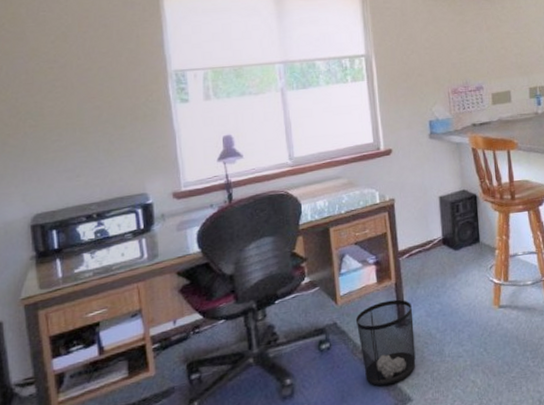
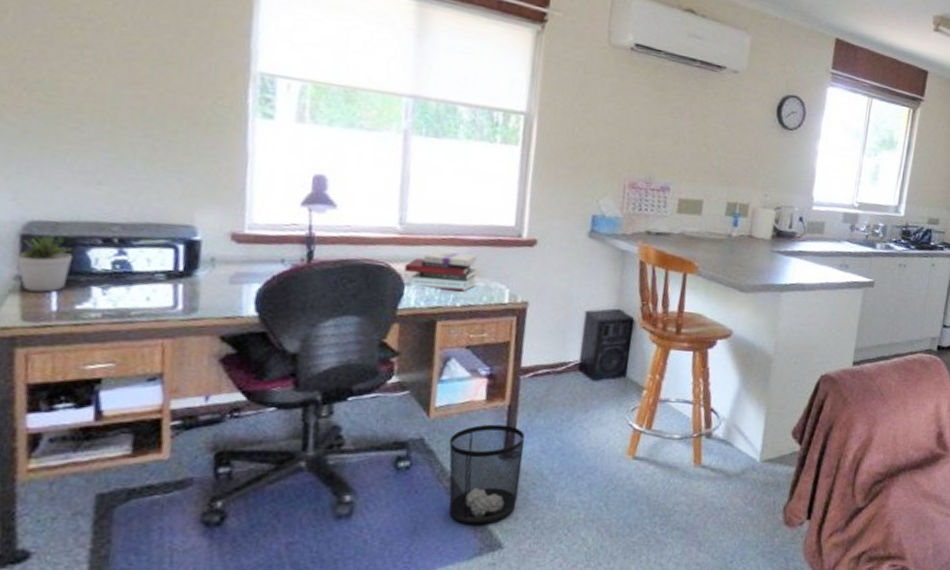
potted plant: none [29,220,68,266] -> present [14,234,74,293]
books: none [298,171,353,205] -> present [404,251,478,292]

